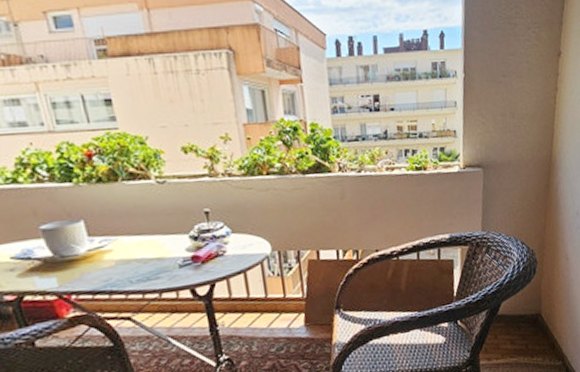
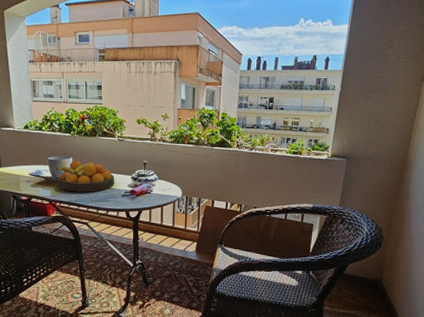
fruit bowl: none [59,221,164,274] -> present [56,161,115,192]

